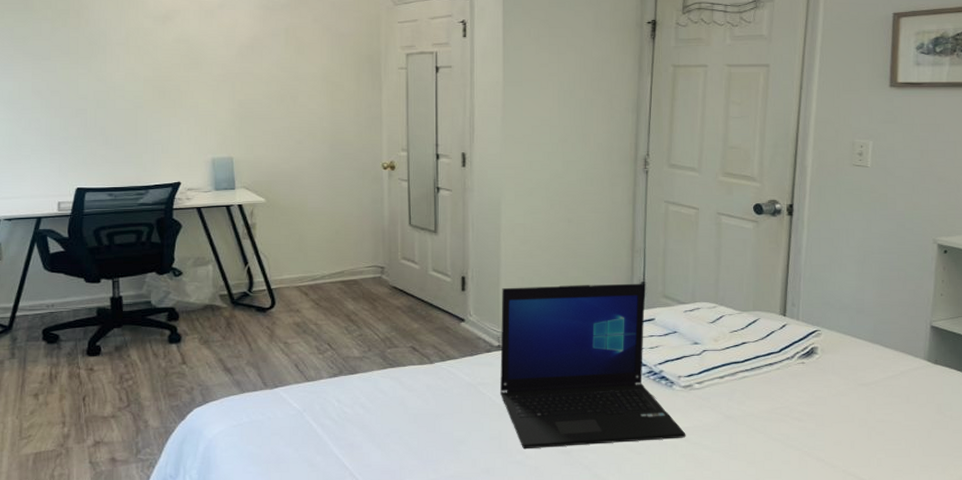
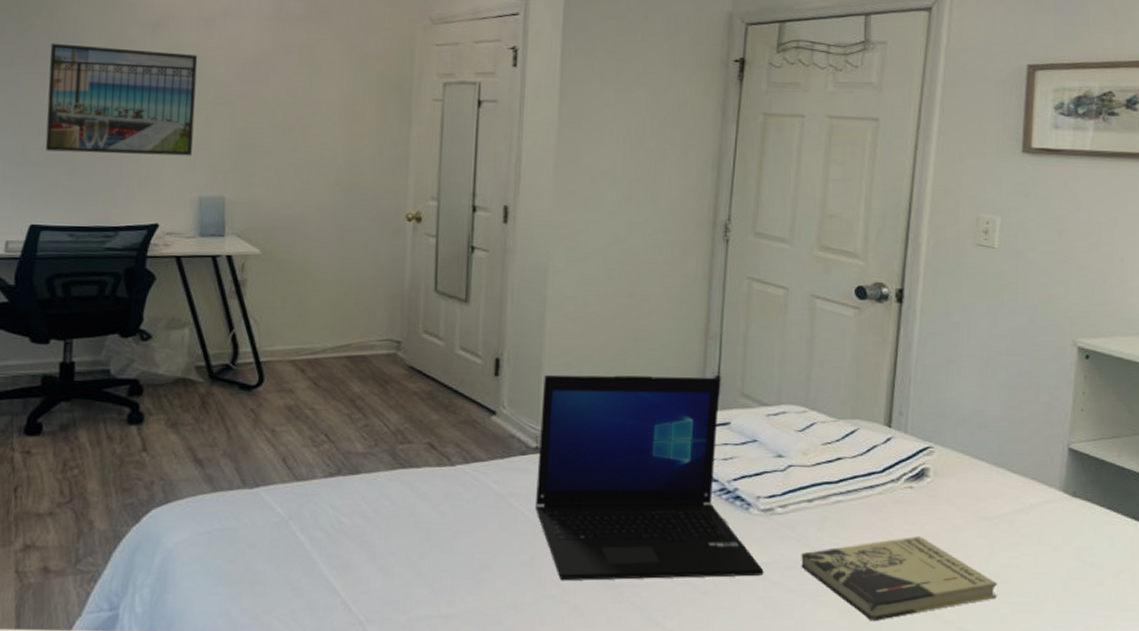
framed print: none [80,38,203,127] -> present [45,43,198,156]
book: none [715,400,875,469] -> present [801,535,998,622]

